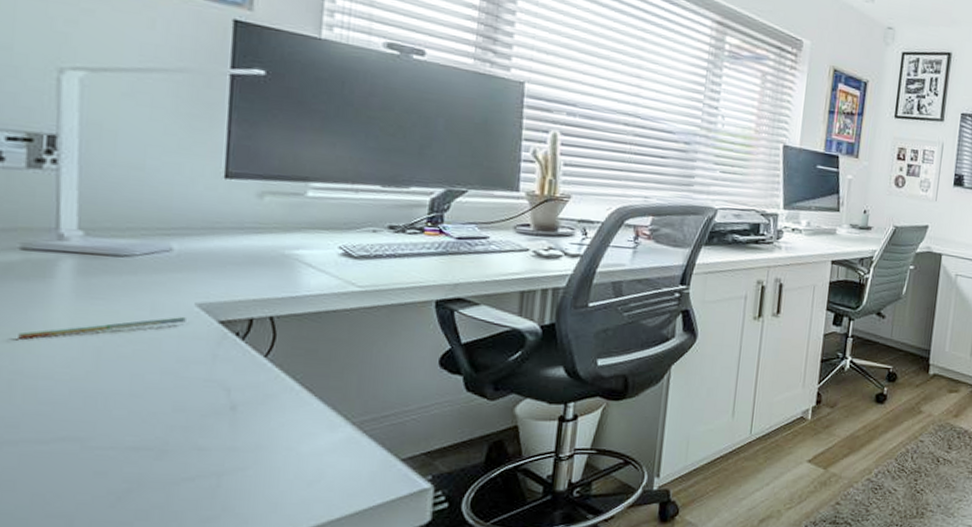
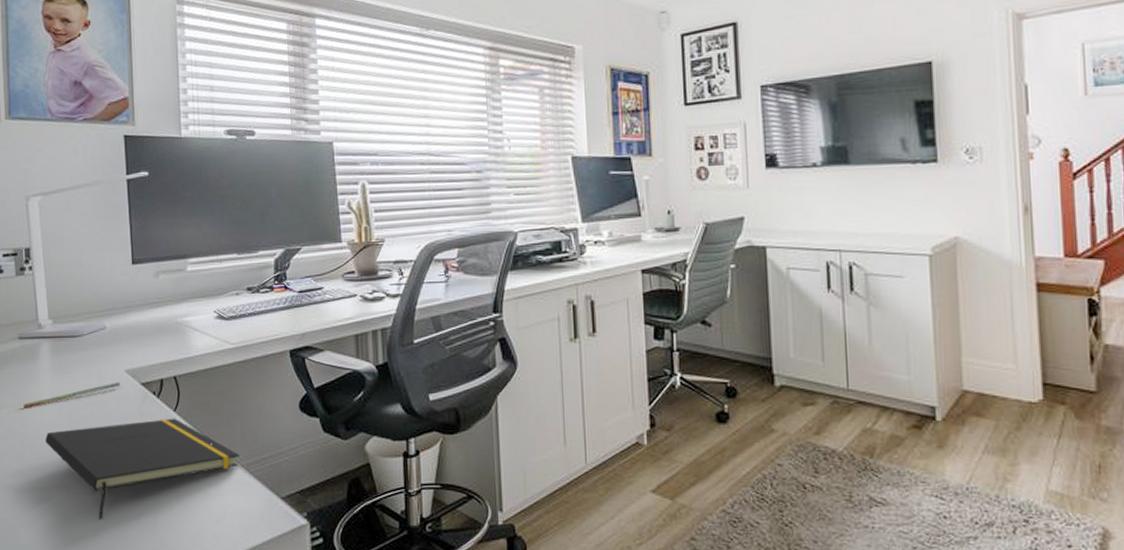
notepad: none [52,364,353,481] -> present [45,418,240,520]

